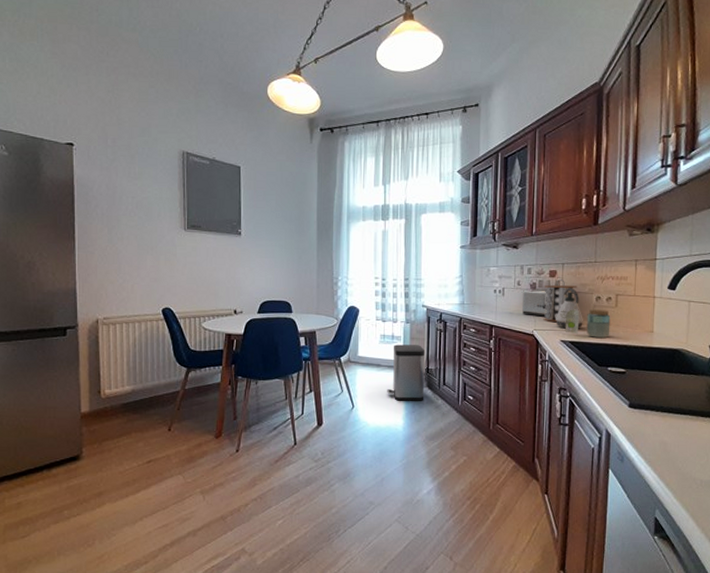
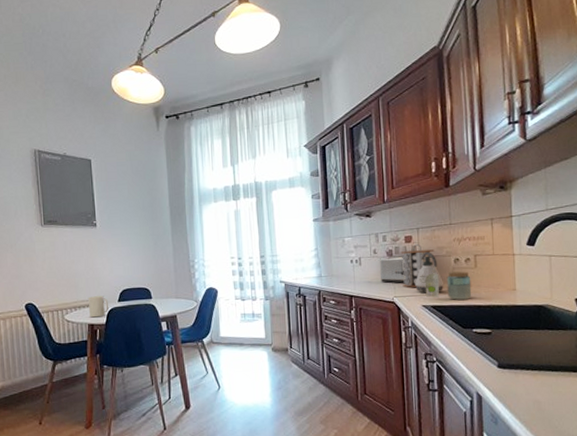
mug: none [226,306,247,327] -> present [87,296,108,318]
pedal bin: present [387,344,426,401] -> none [252,321,290,379]

